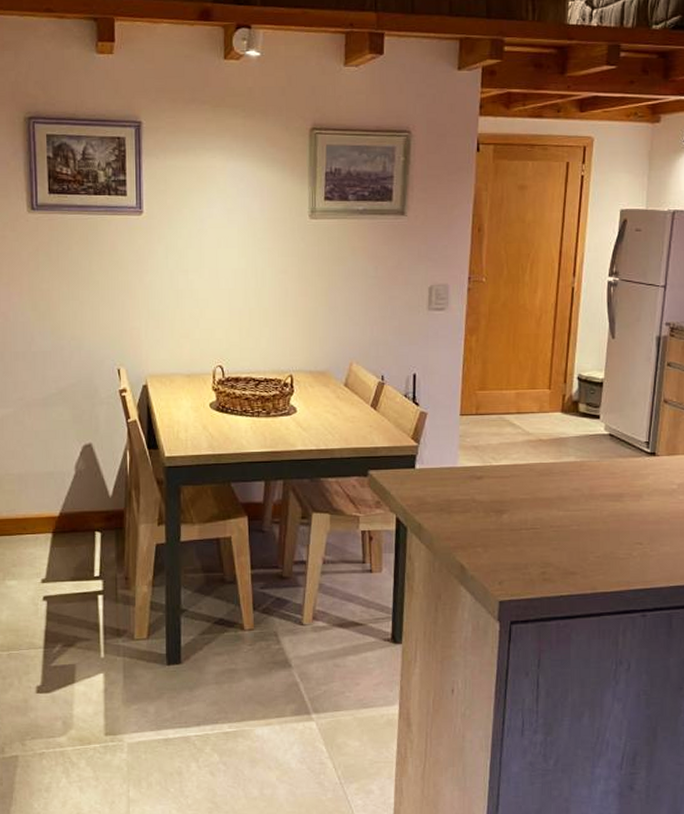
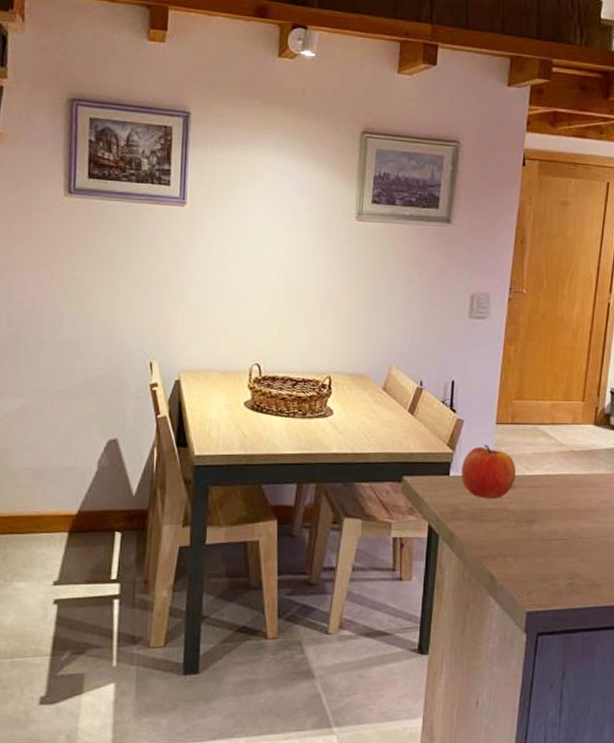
fruit: none [427,437,482,490] -> present [462,445,516,499]

